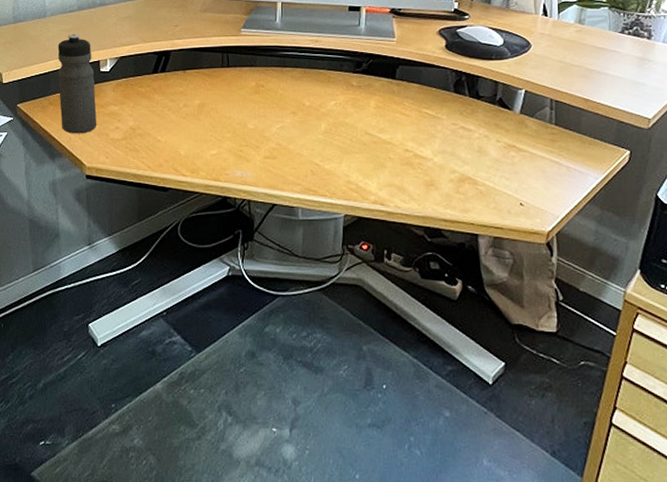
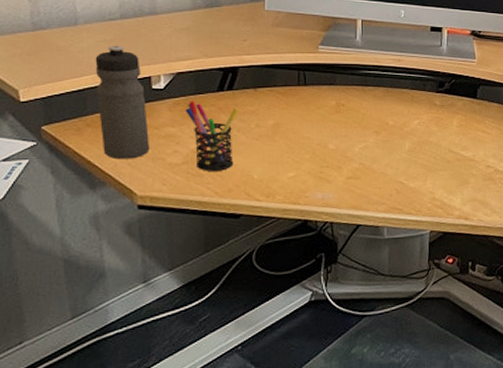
pen holder: none [126,82,170,147] -> present [185,101,239,171]

